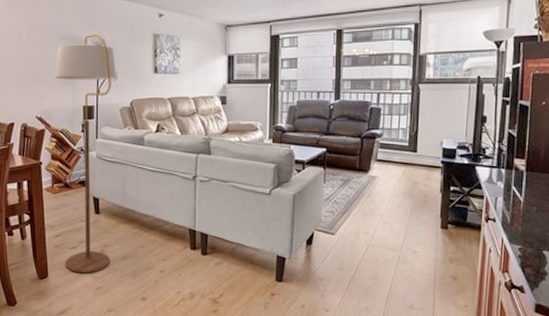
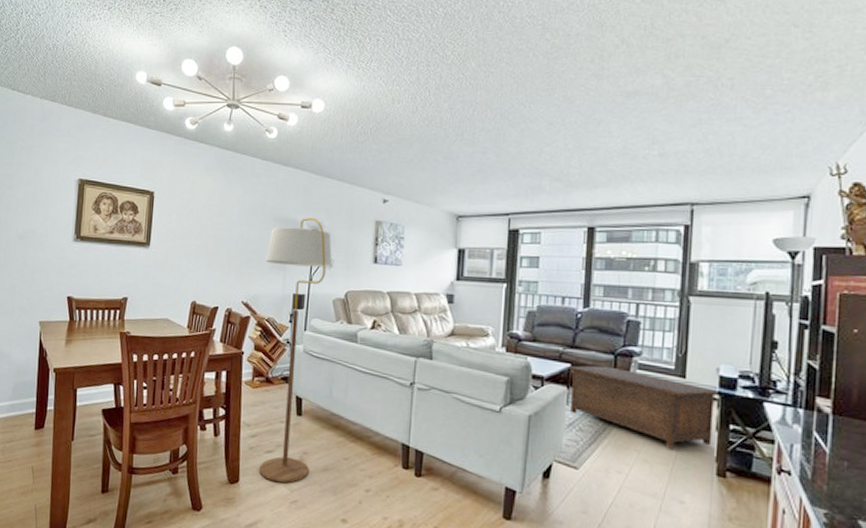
cabinet: none [324,148,444,211] -> present [568,365,722,449]

